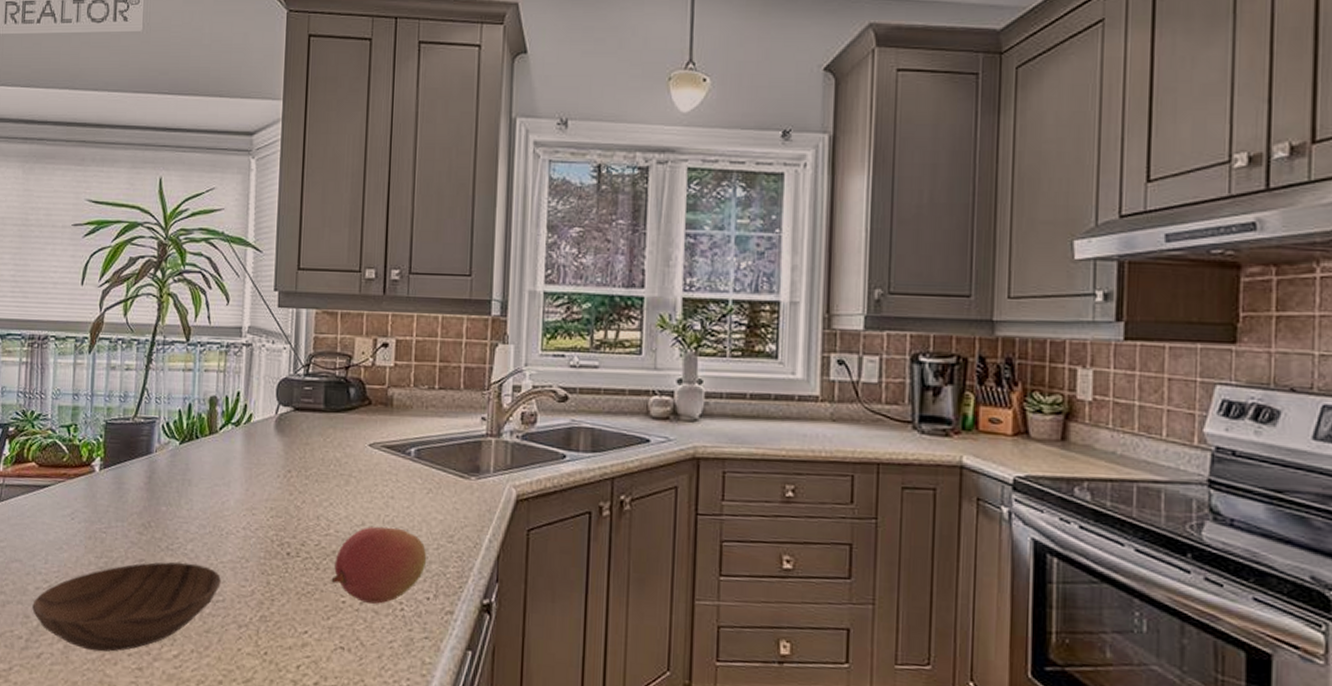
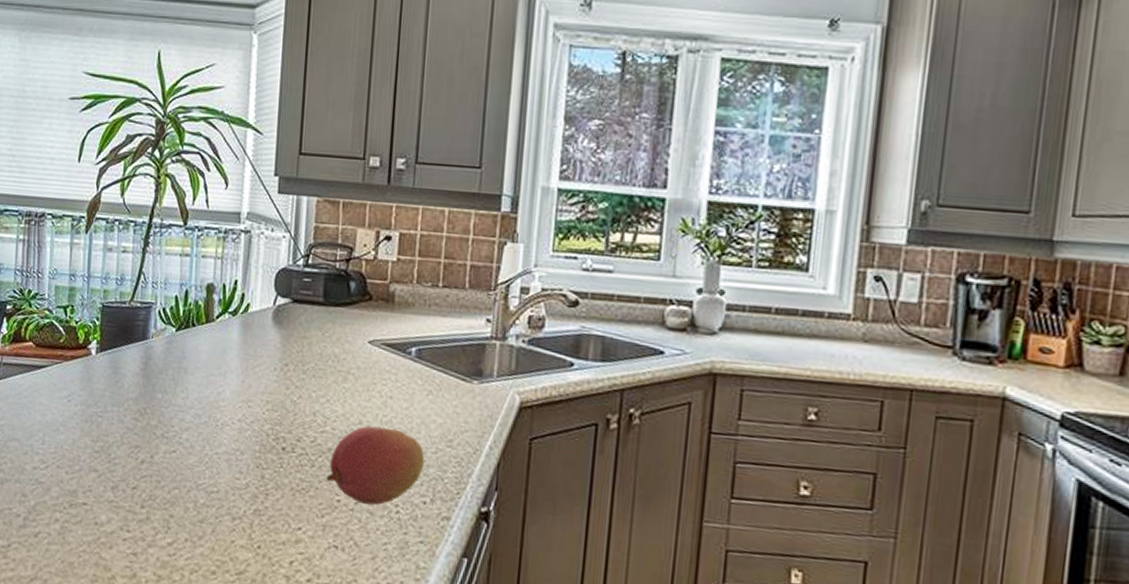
bowl: present [32,562,222,652] -> none [30,449,217,536]

